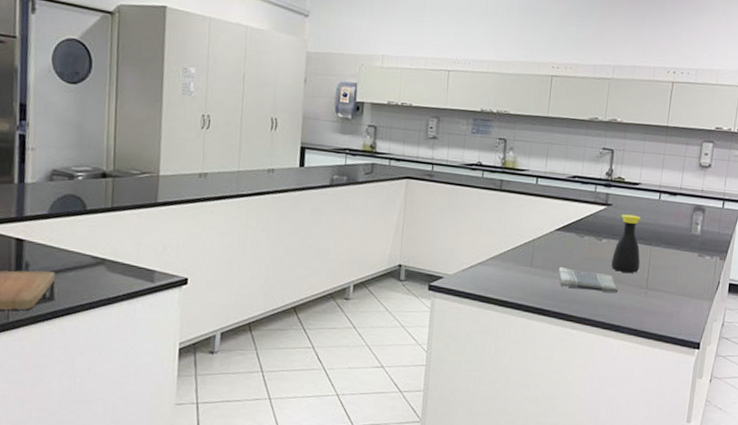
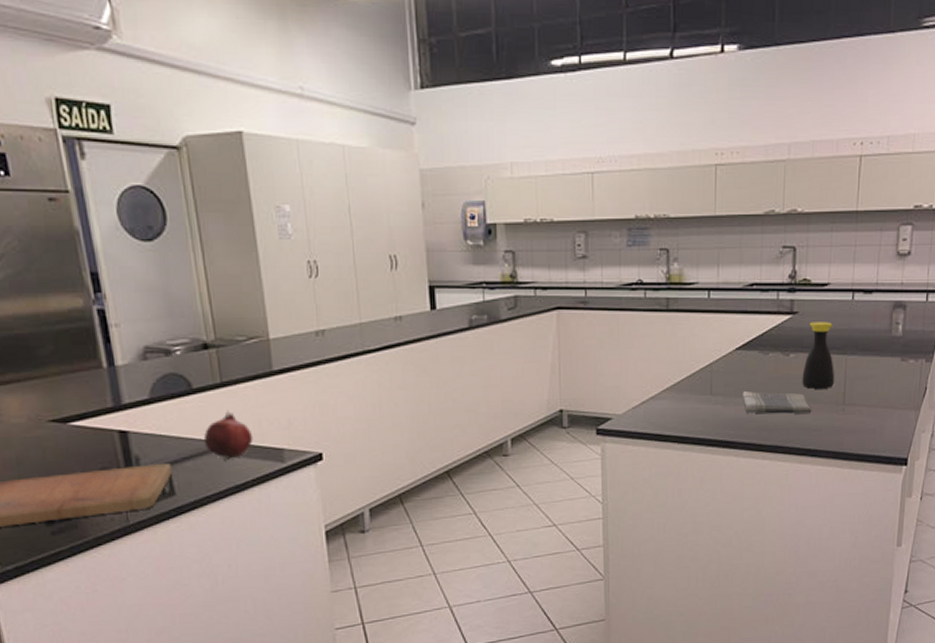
fruit: none [87,231,131,275] -> present [203,410,254,461]

